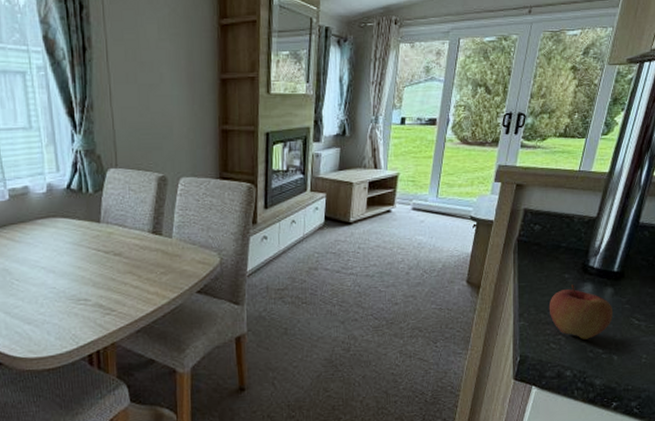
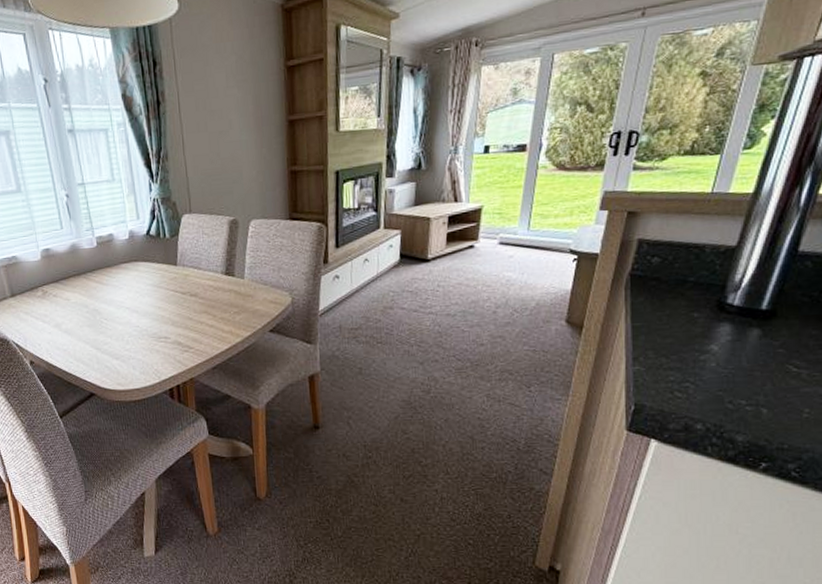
apple: present [548,284,614,340] -> none [672,324,762,388]

